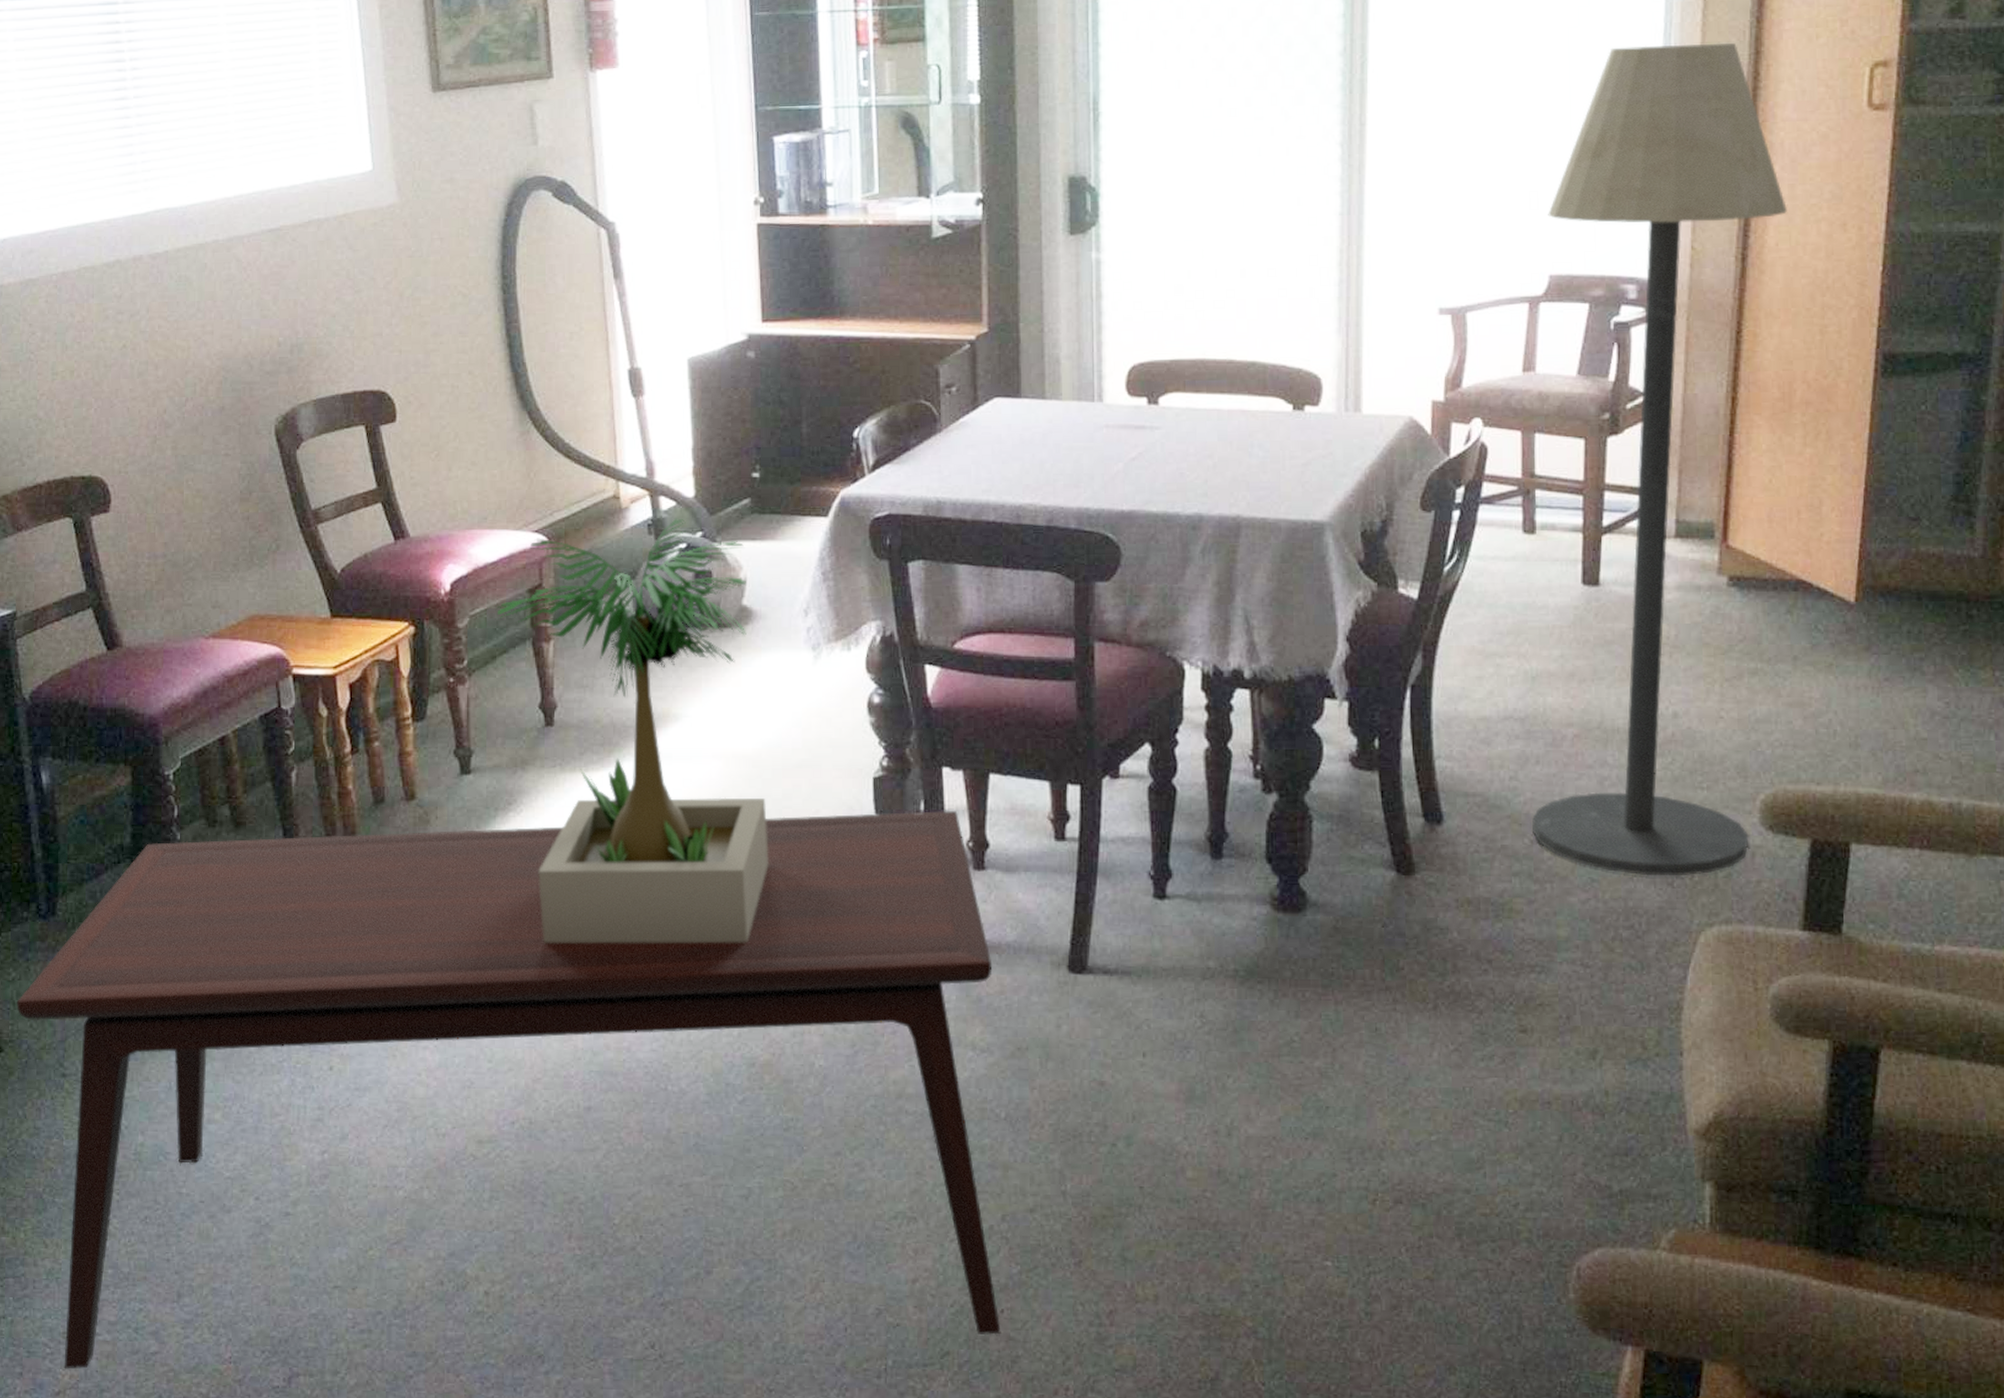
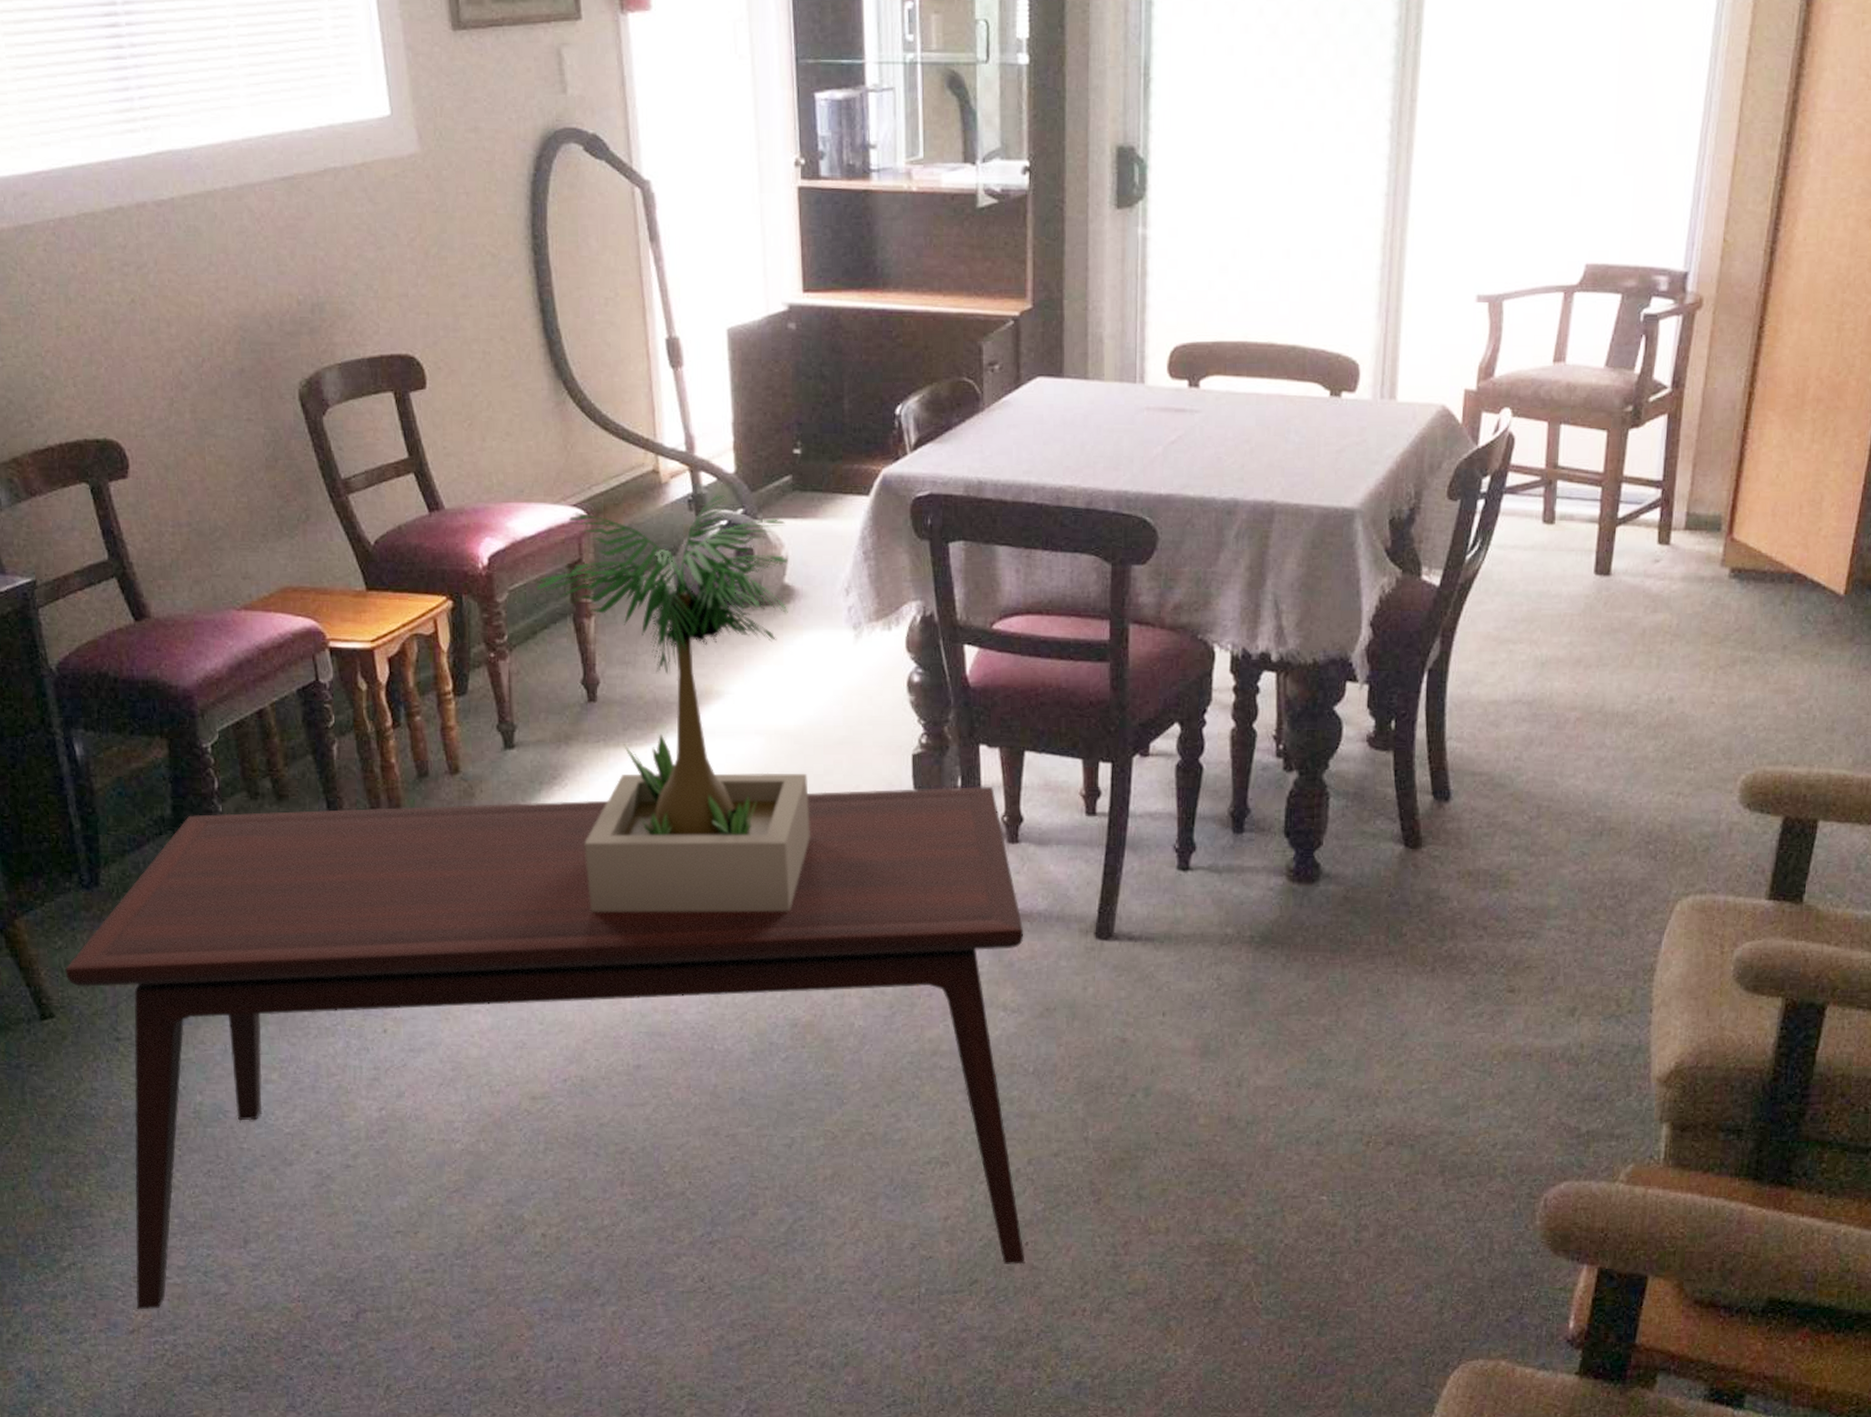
floor lamp: present [1531,42,1787,876] -> none [1531,26,1818,850]

